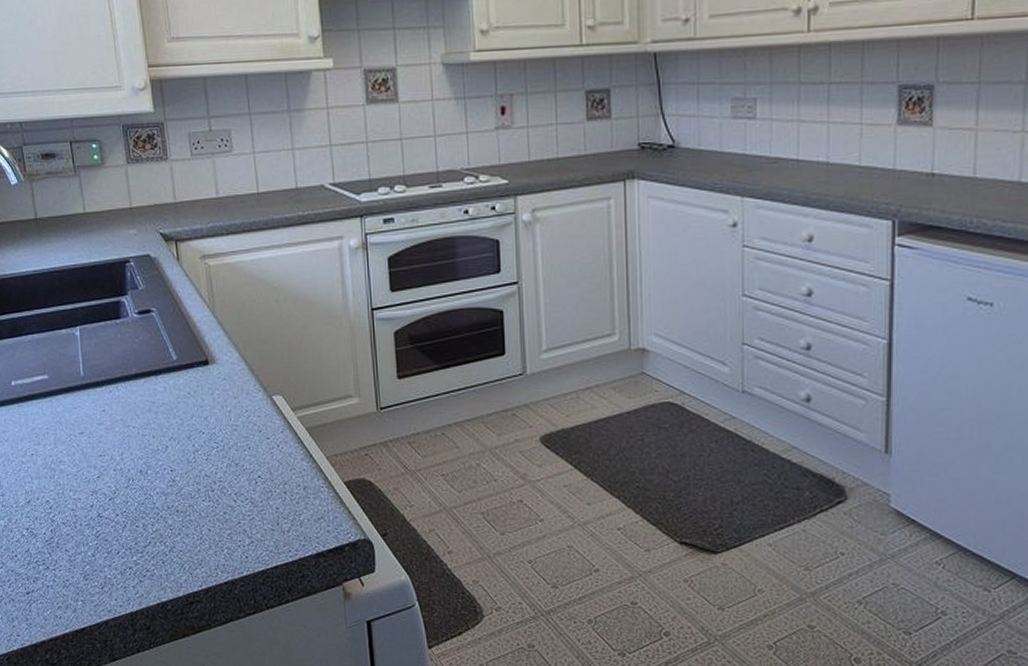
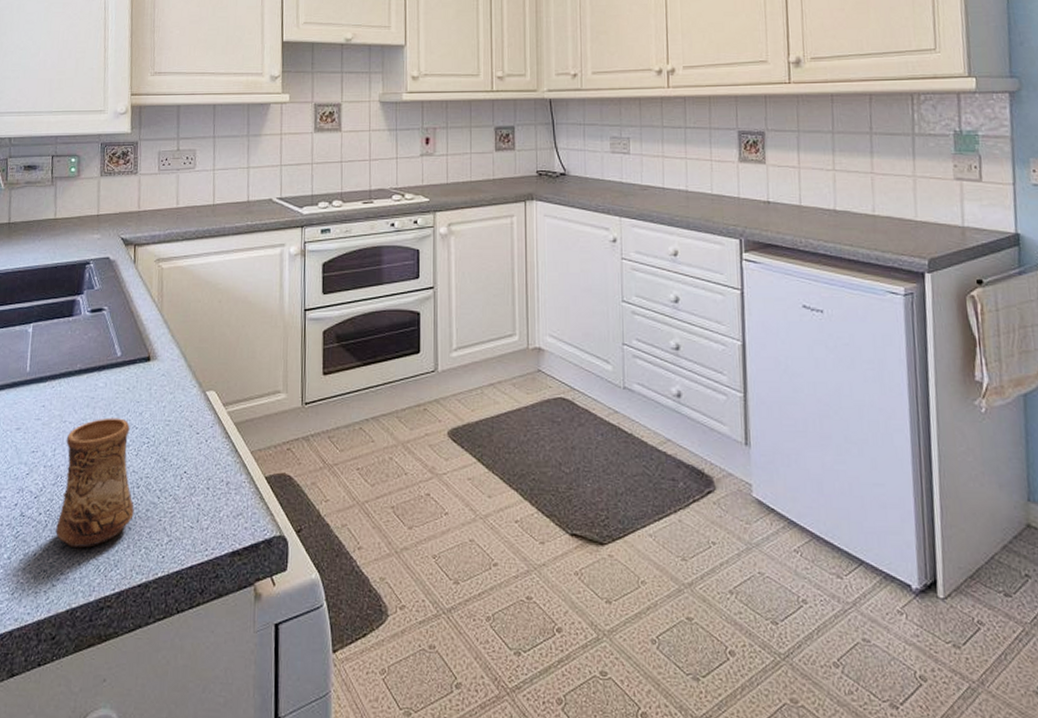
cup: none [132,422,212,547] -> present [56,418,135,548]

